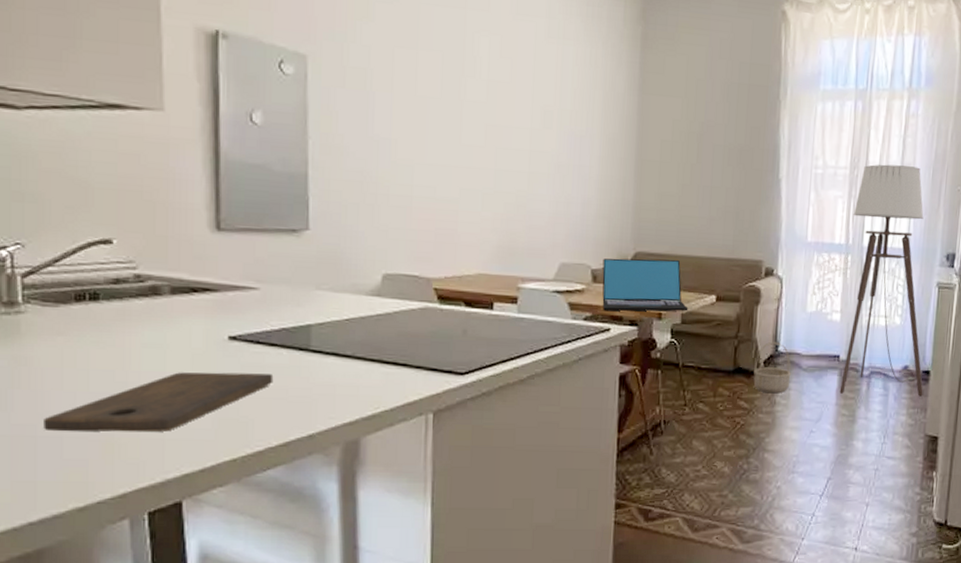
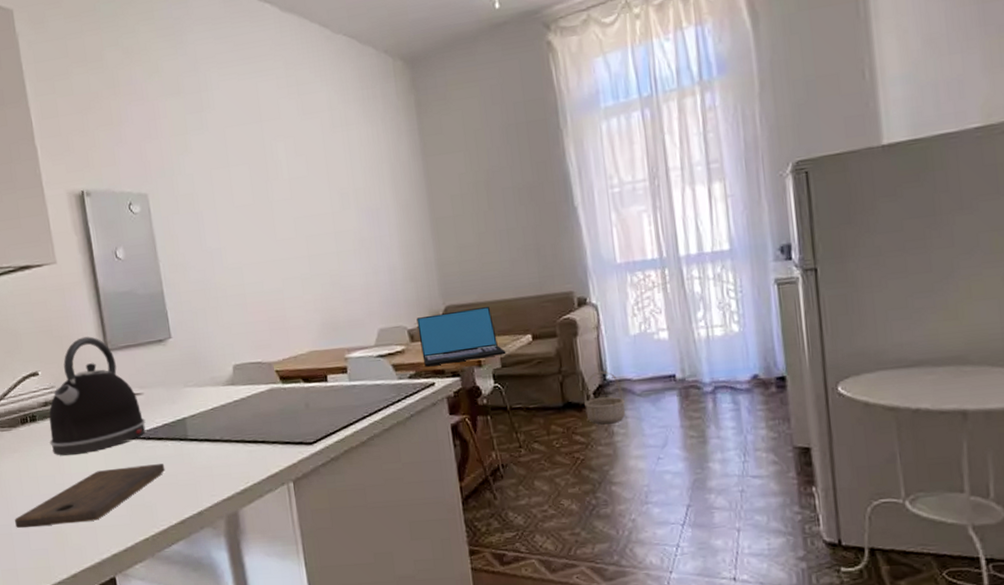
kettle: none [114,208,257,349] -> present [49,336,146,456]
floor lamp: present [839,164,924,397] -> none [662,161,782,415]

